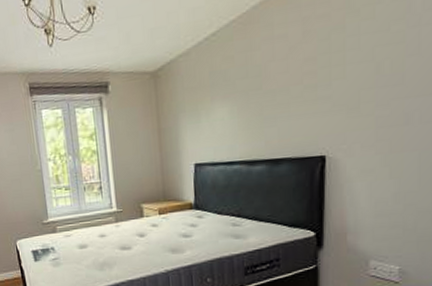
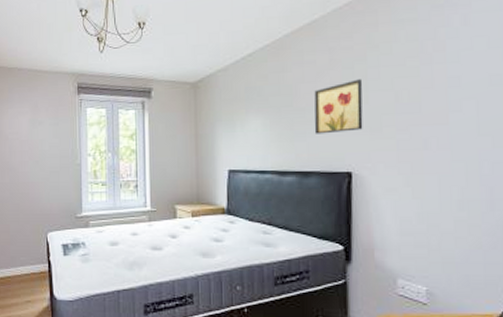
wall art: none [285,51,339,118] -> present [314,79,363,134]

